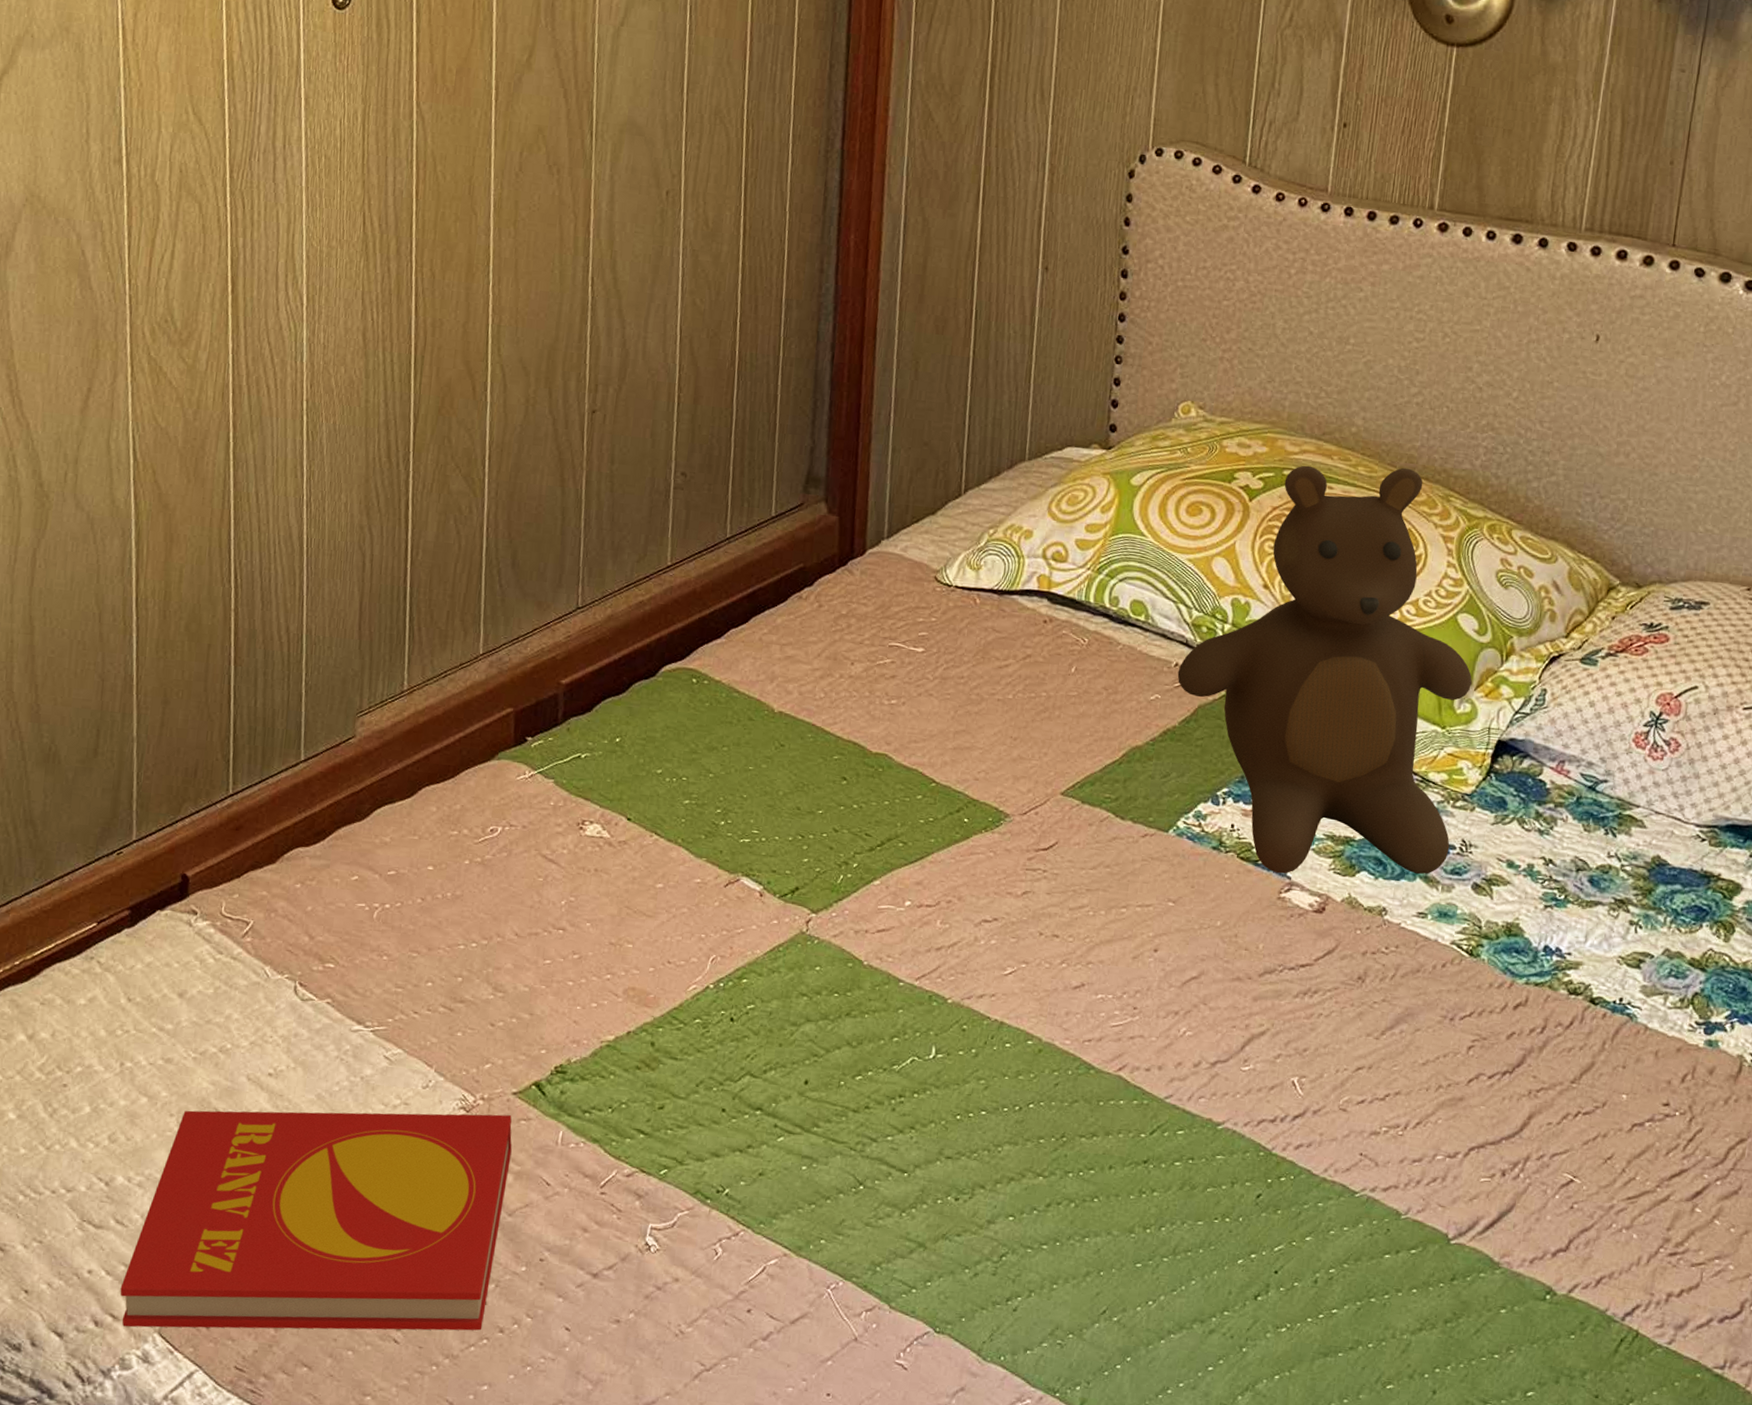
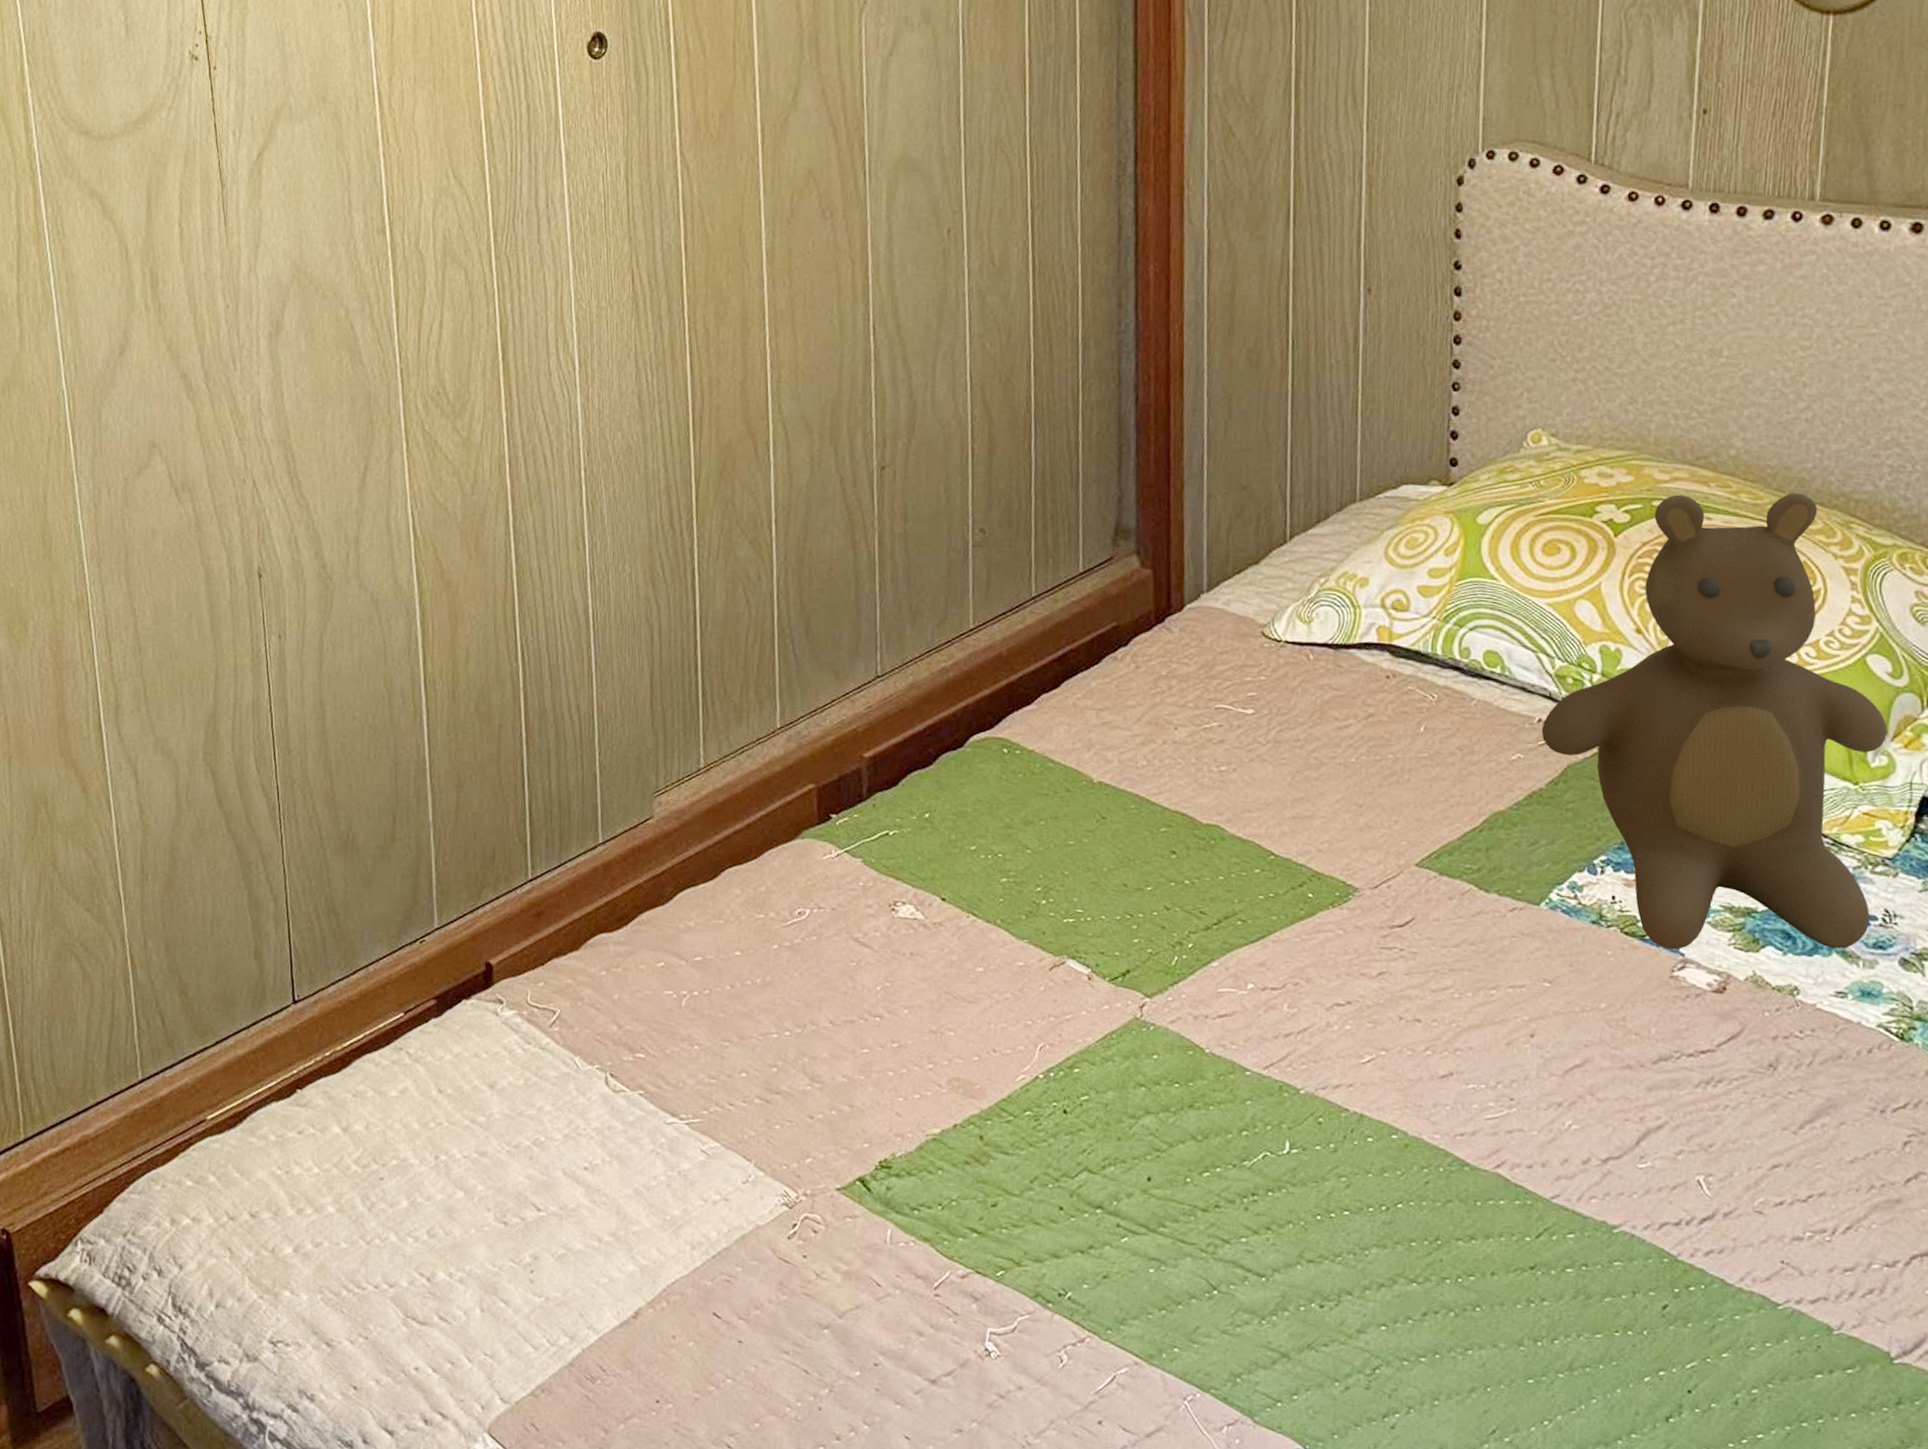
book: present [120,1110,512,1331] -> none [447,1205,839,1438]

